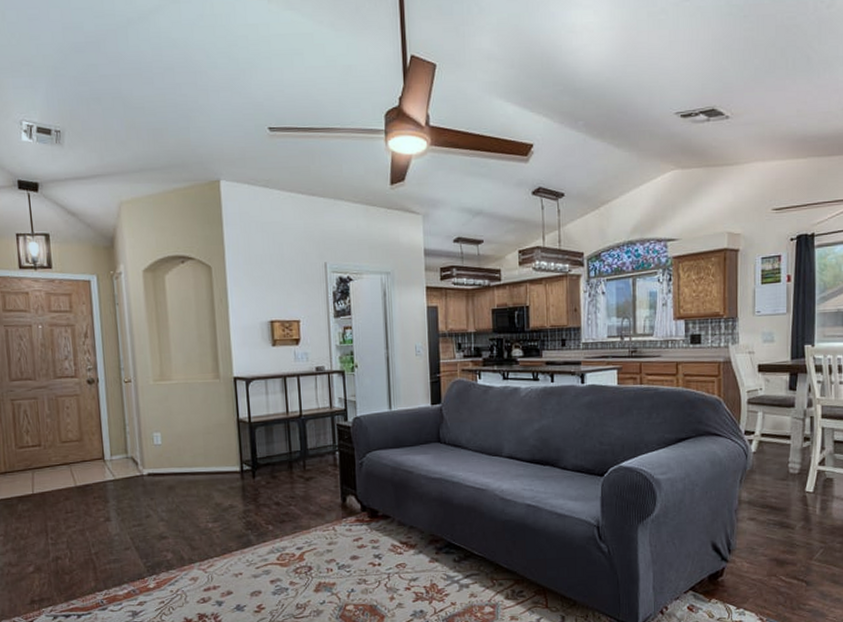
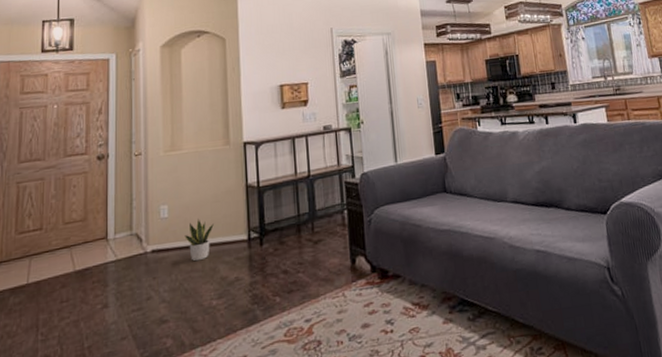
potted plant: none [179,448,207,487] -> present [185,219,214,262]

